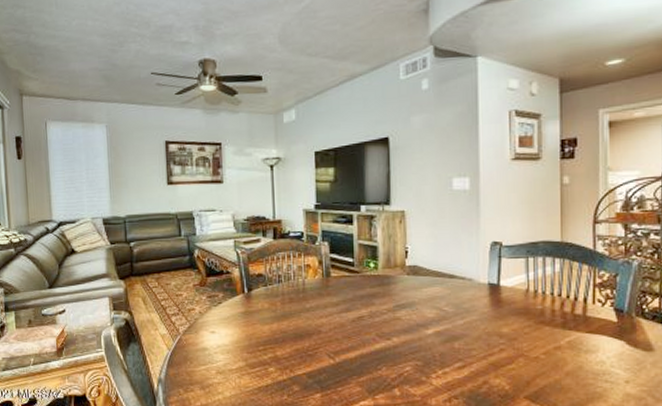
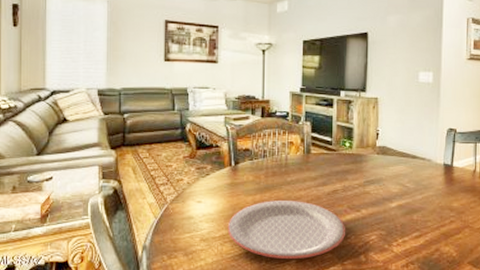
plate: none [244,328,375,393] -> present [227,199,345,260]

